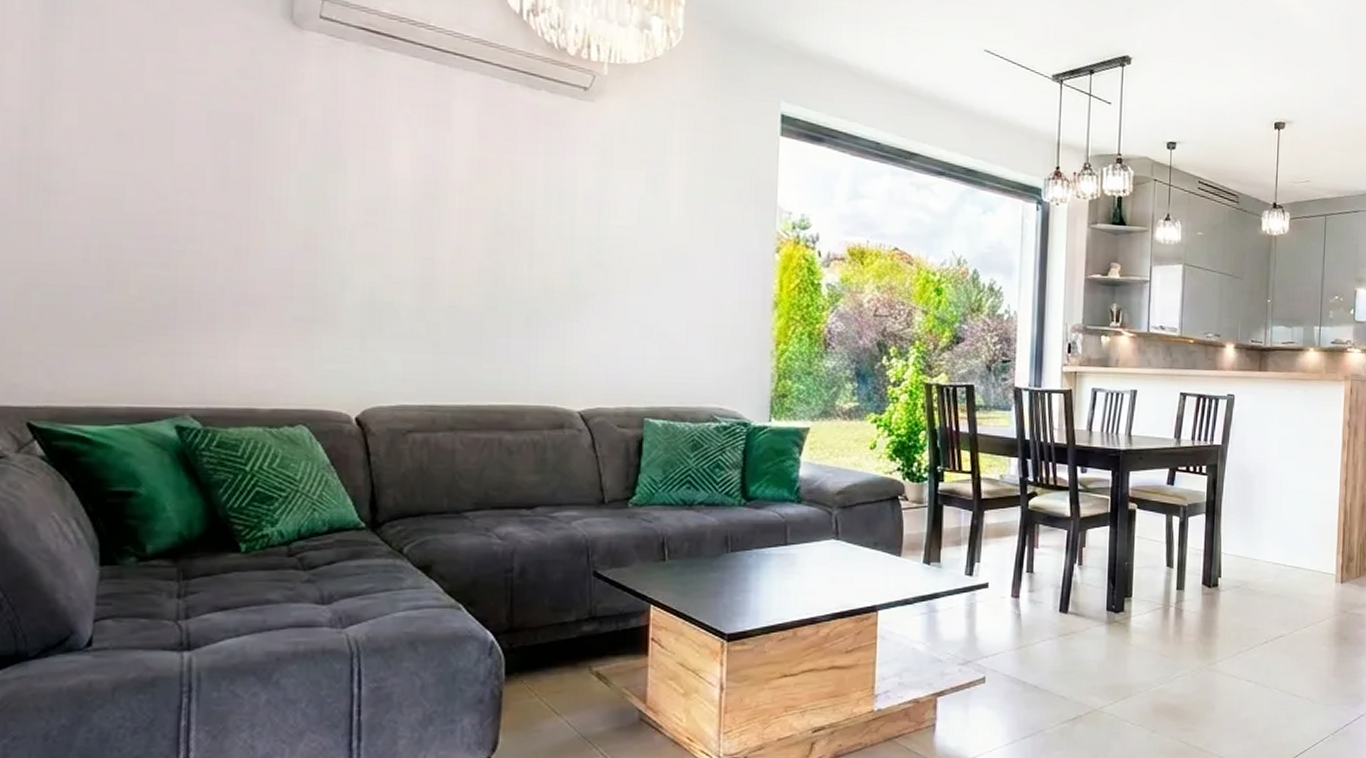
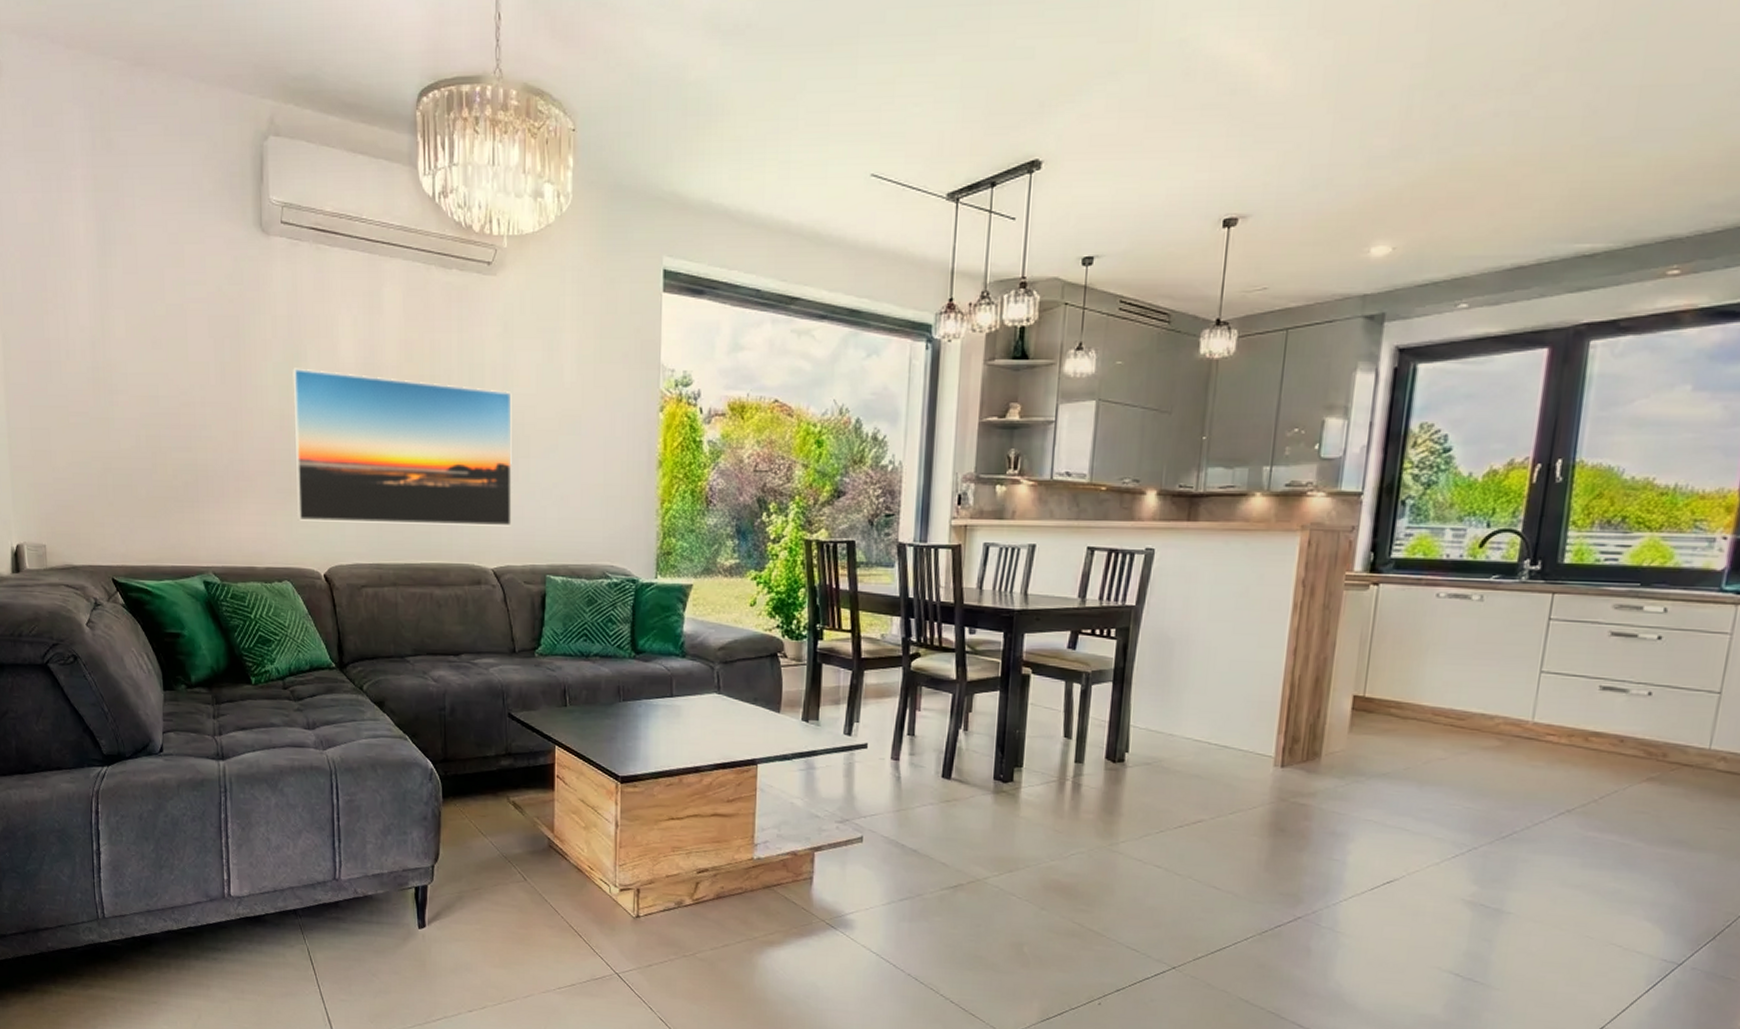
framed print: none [320,179,609,366] -> present [293,368,513,527]

